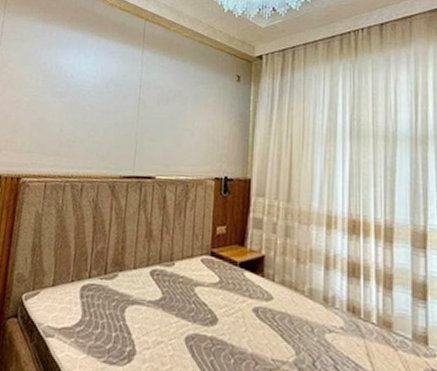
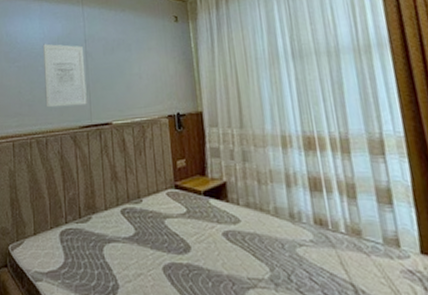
wall art: none [87,82,138,154] -> present [43,43,87,108]

